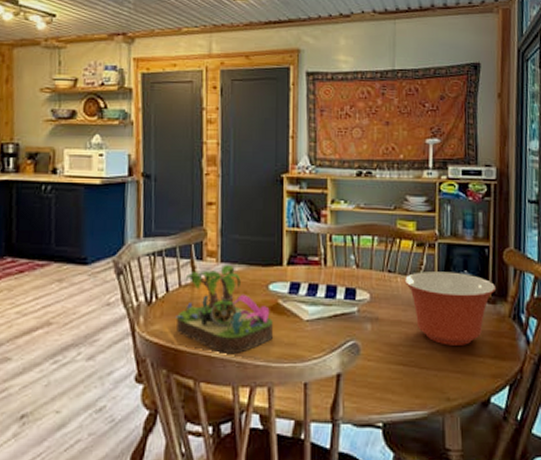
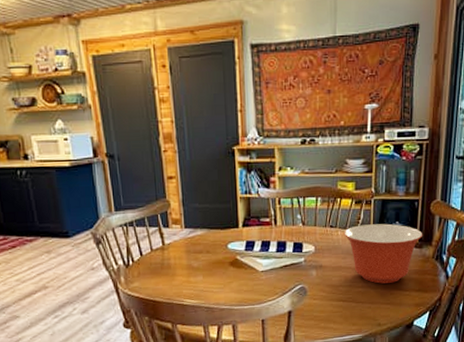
plant: present [176,264,273,353] -> none [151,229,234,302]

